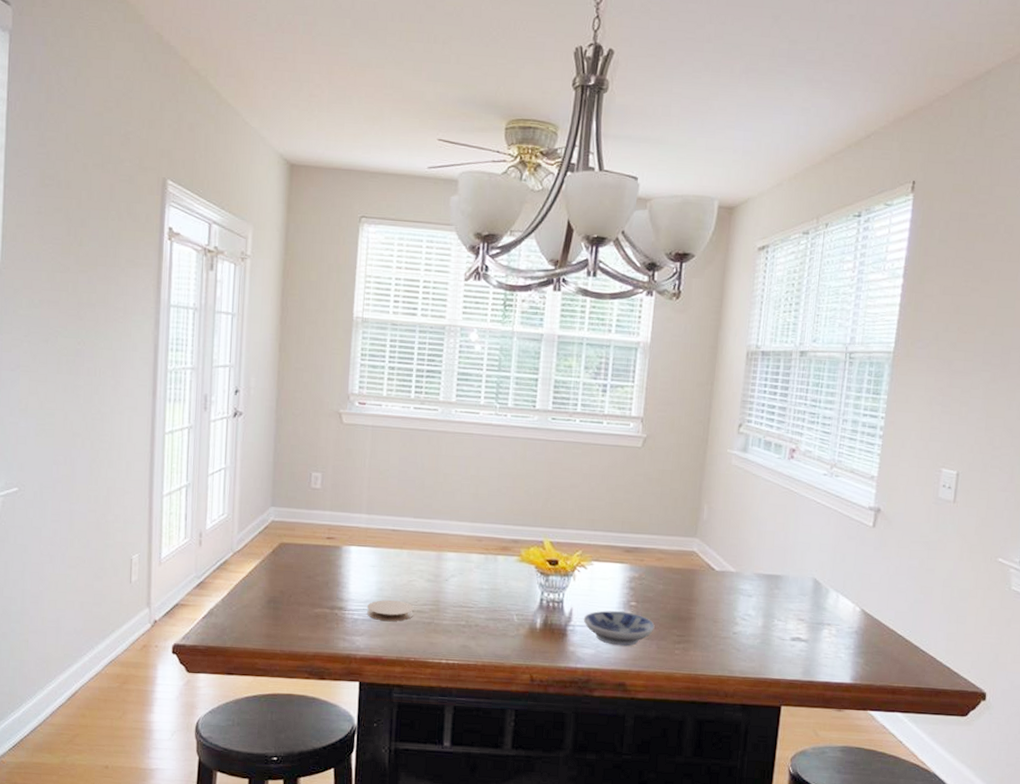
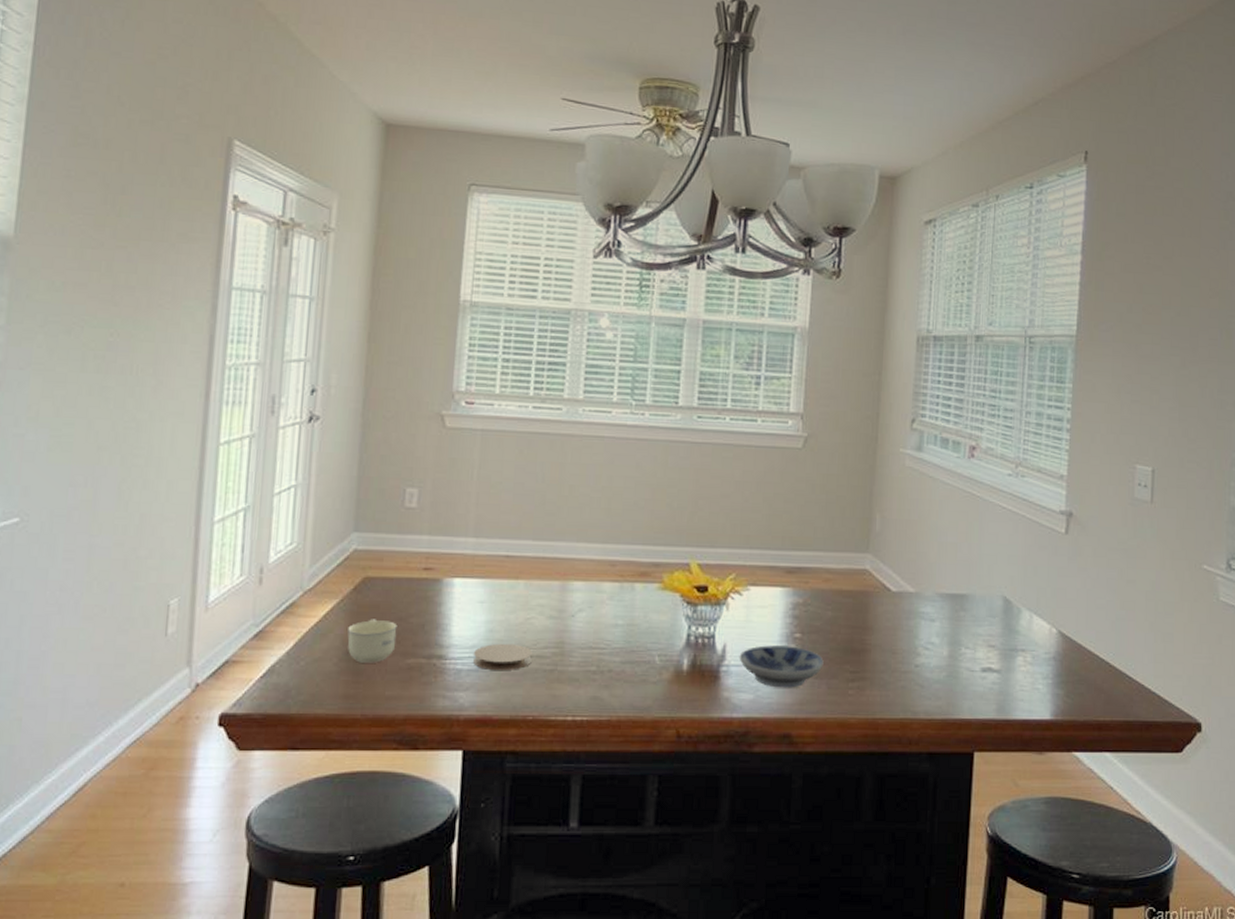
cup: none [268,576,307,611] -> present [347,619,398,663]

